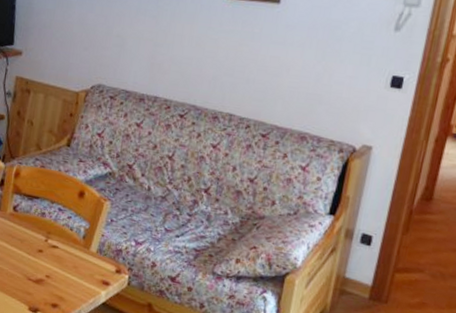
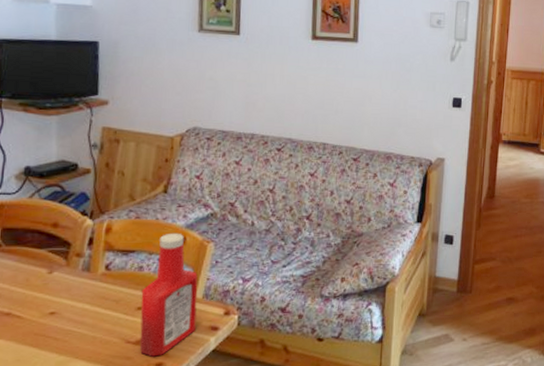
ketchup bottle: none [39,185,93,298] -> present [140,233,198,357]

